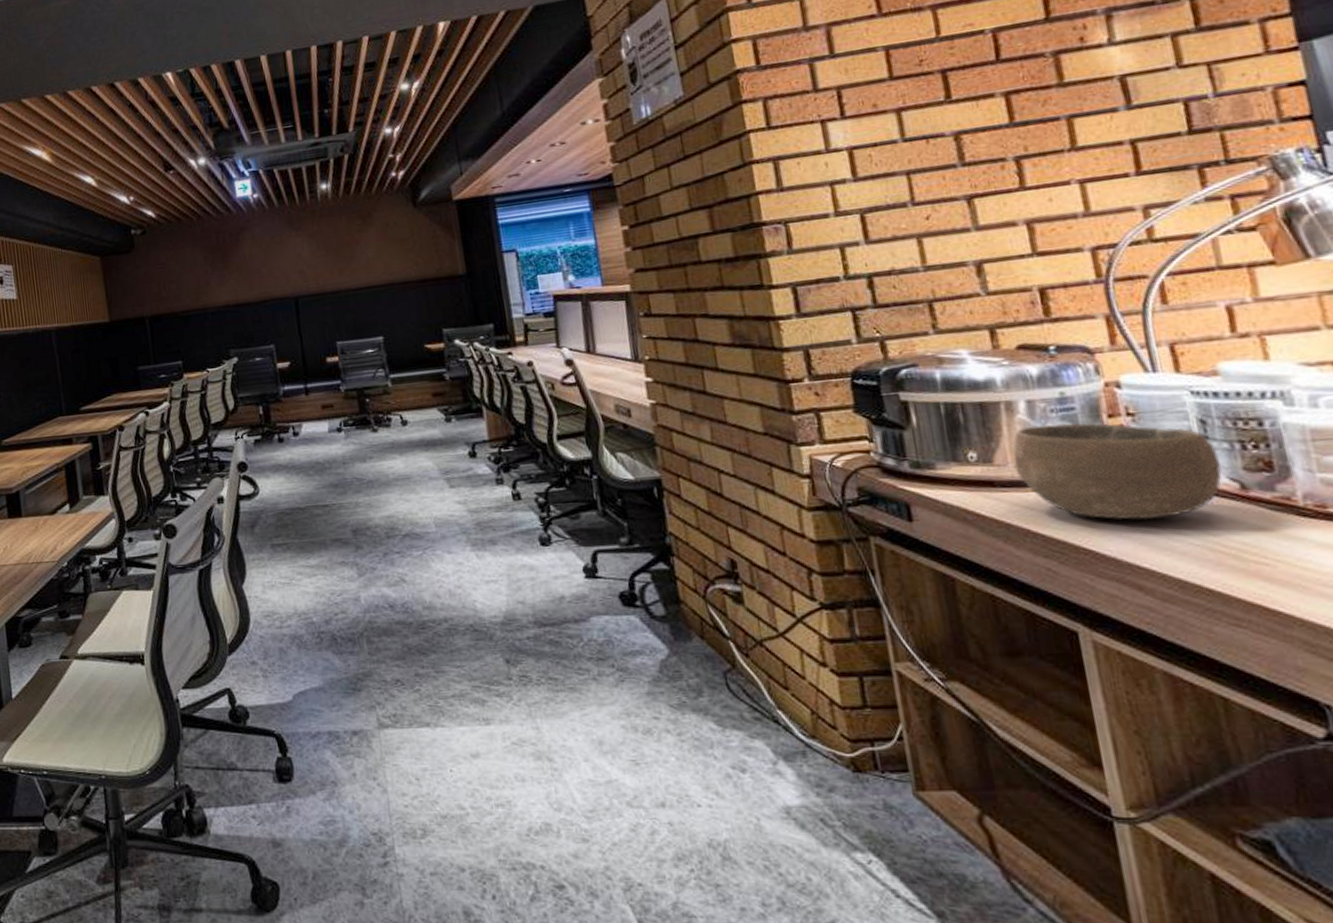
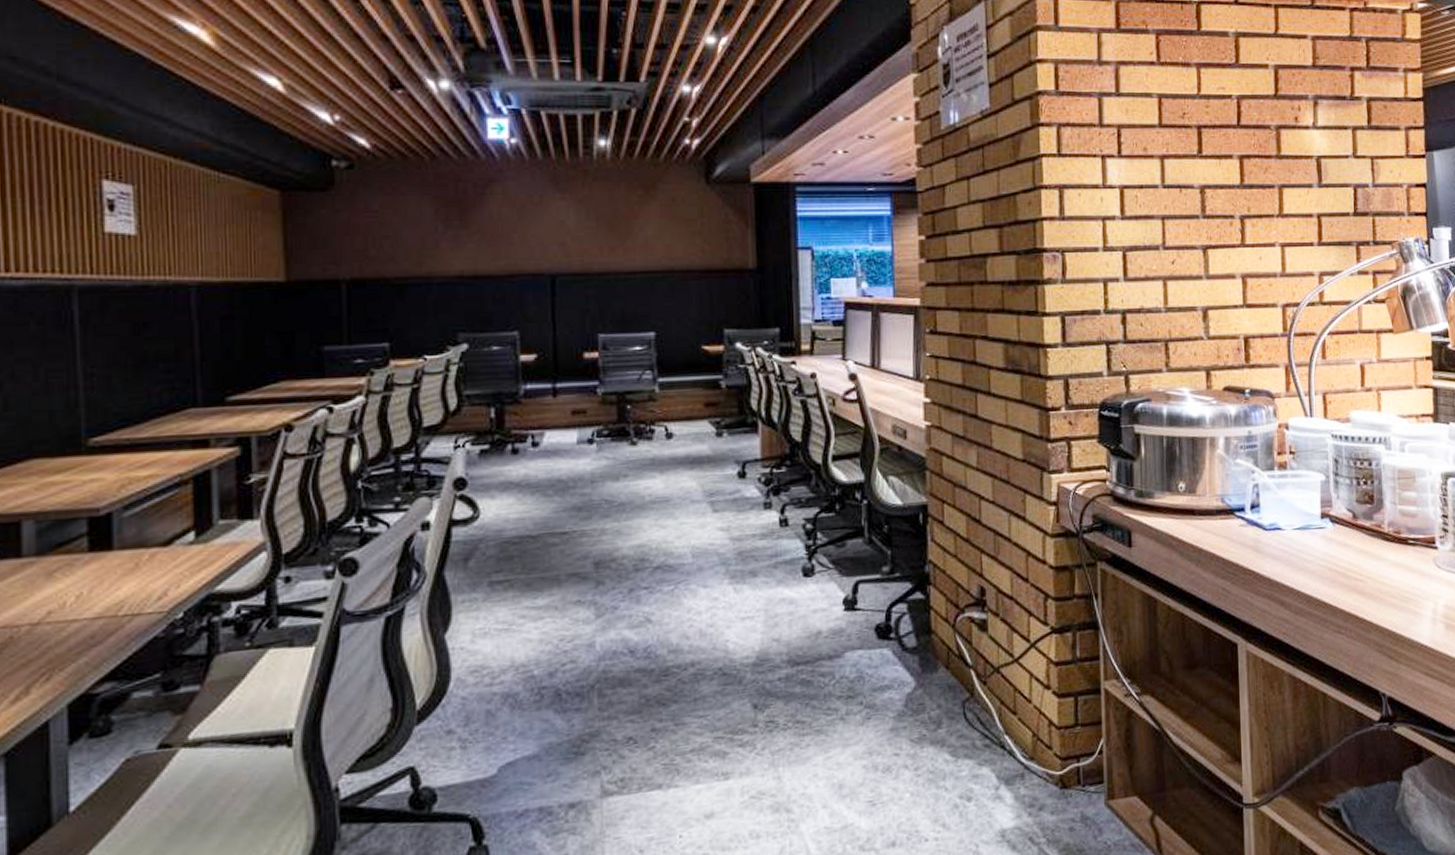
bowl: present [1013,423,1222,521] -> none [1210,459,1343,545]

